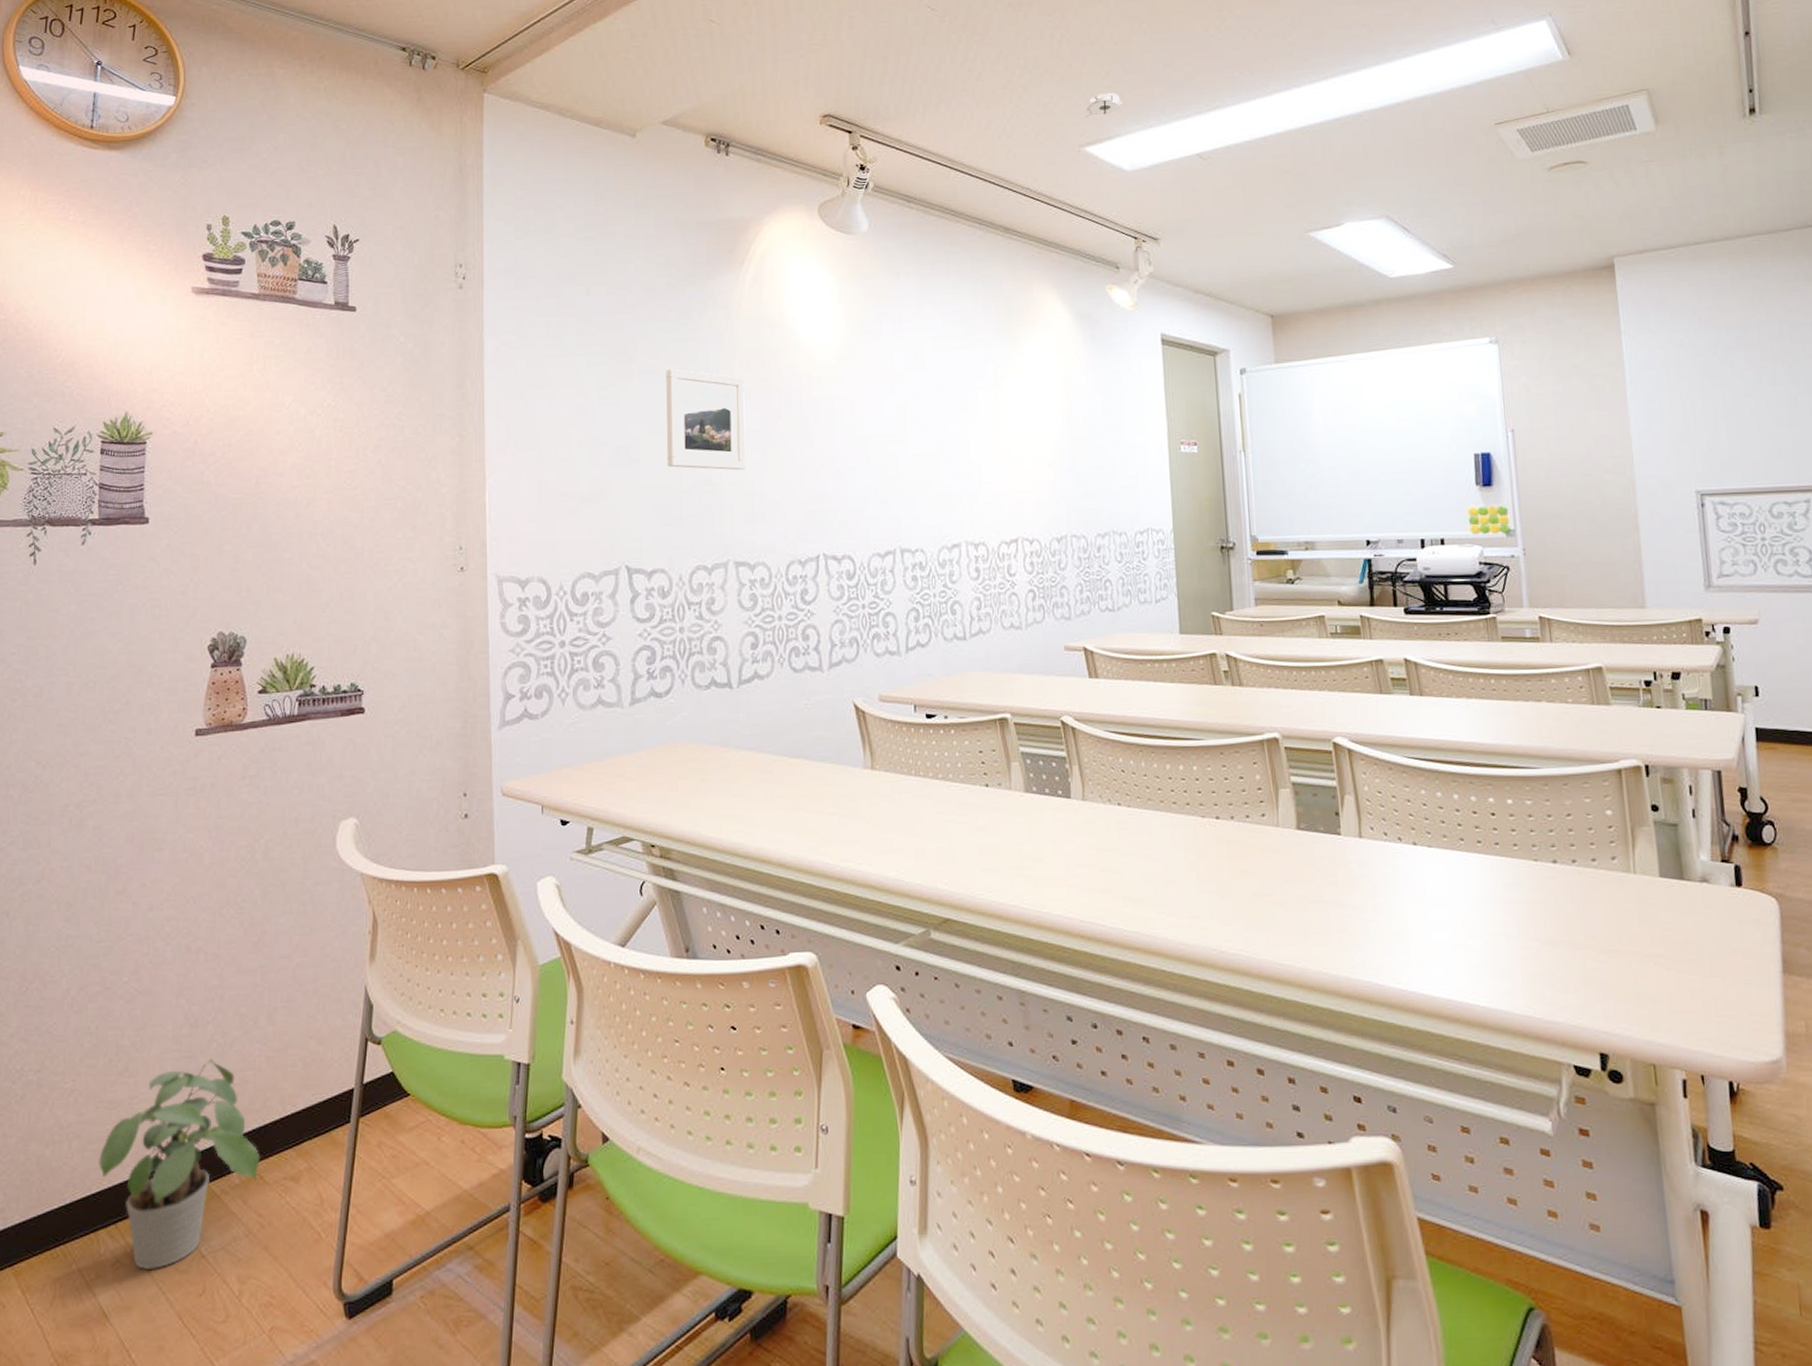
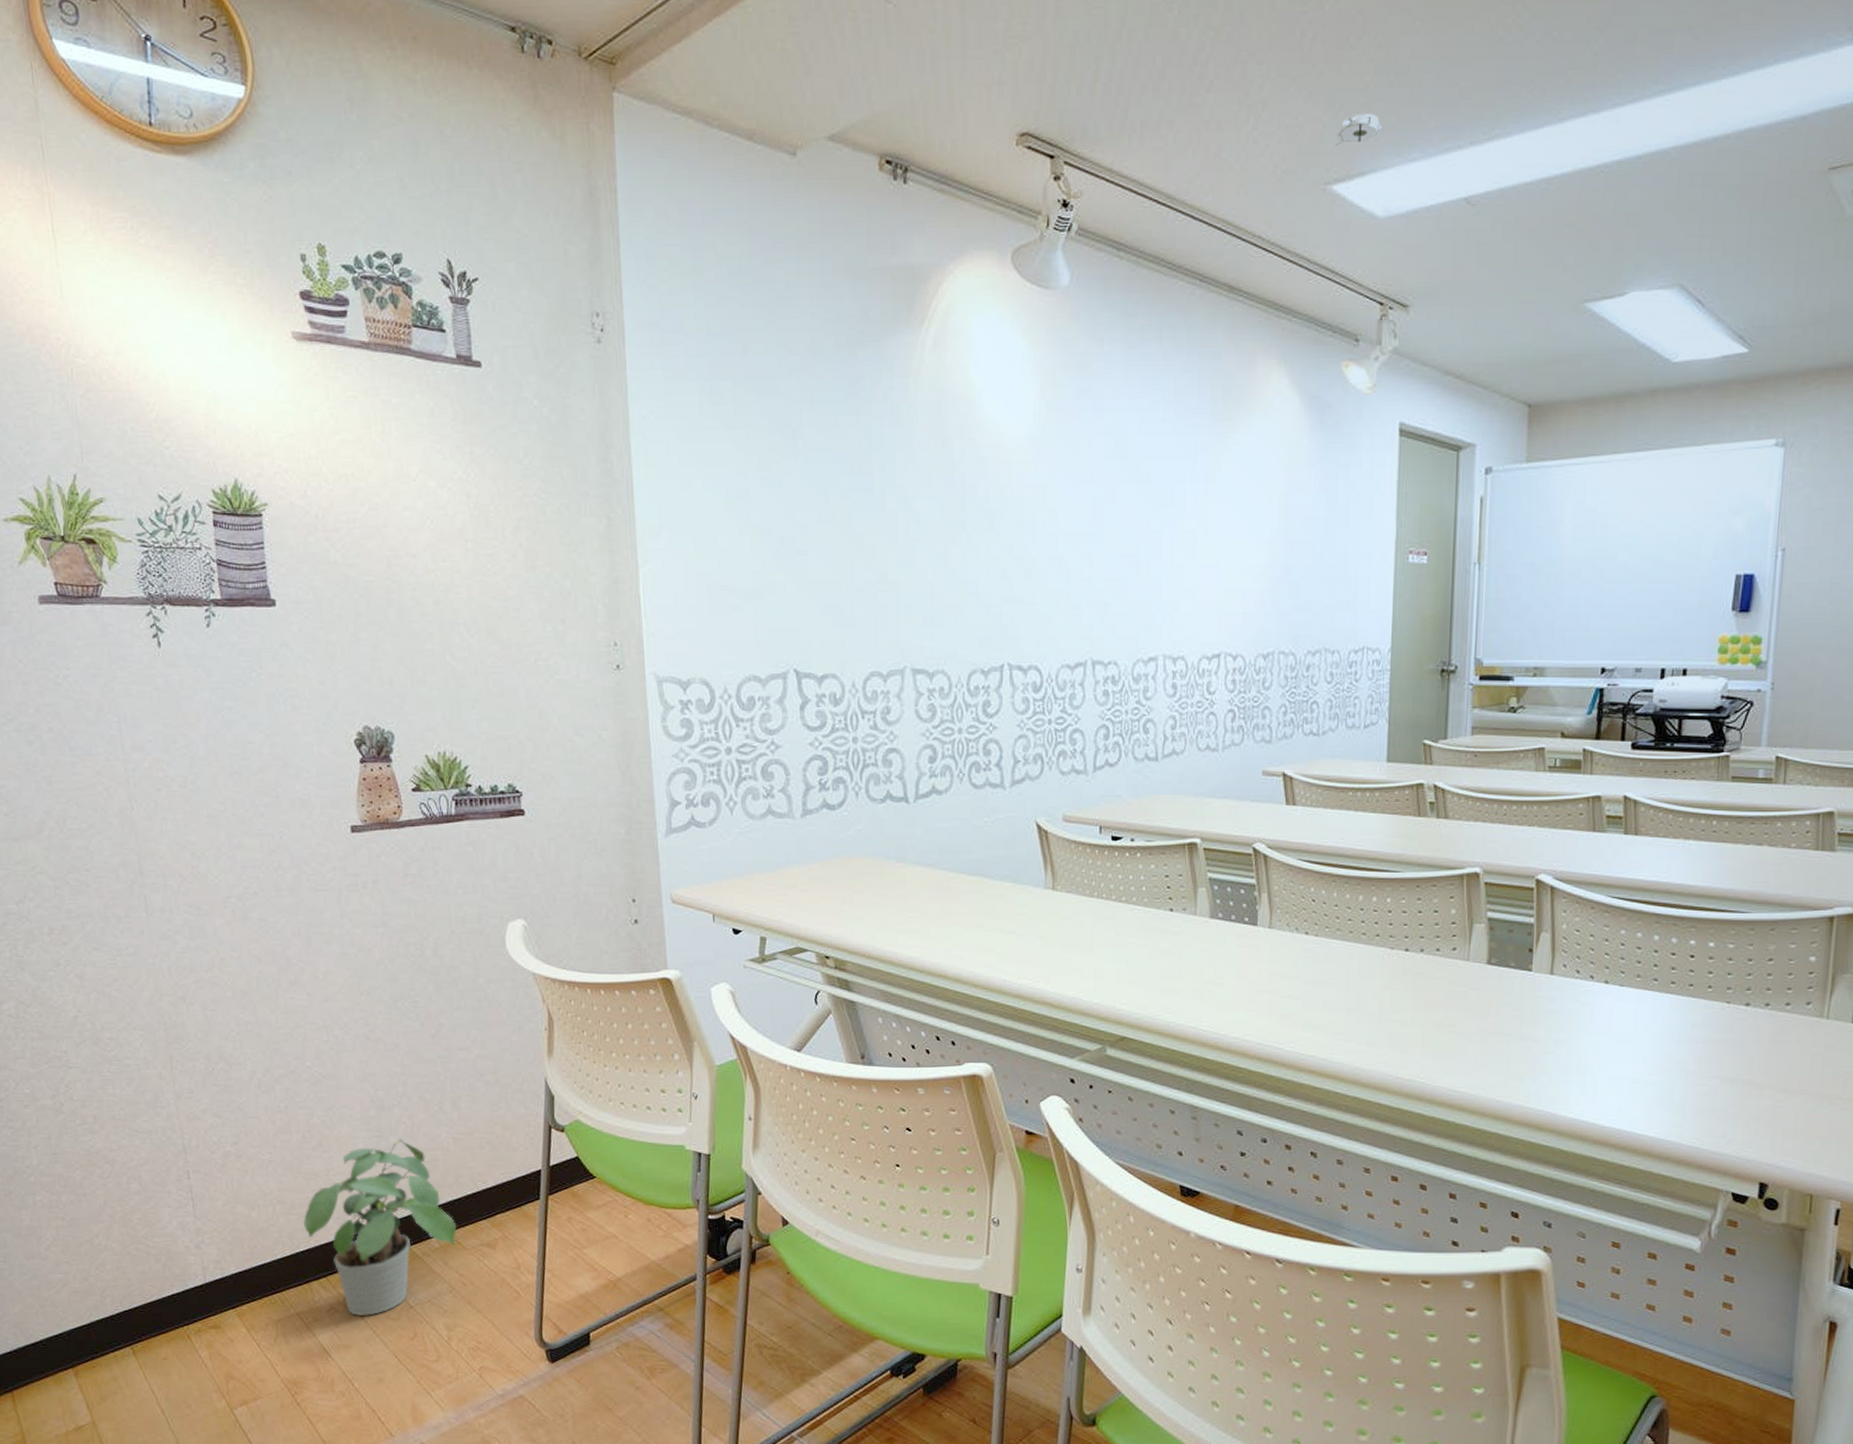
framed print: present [666,369,747,470] -> none [835,447,925,567]

